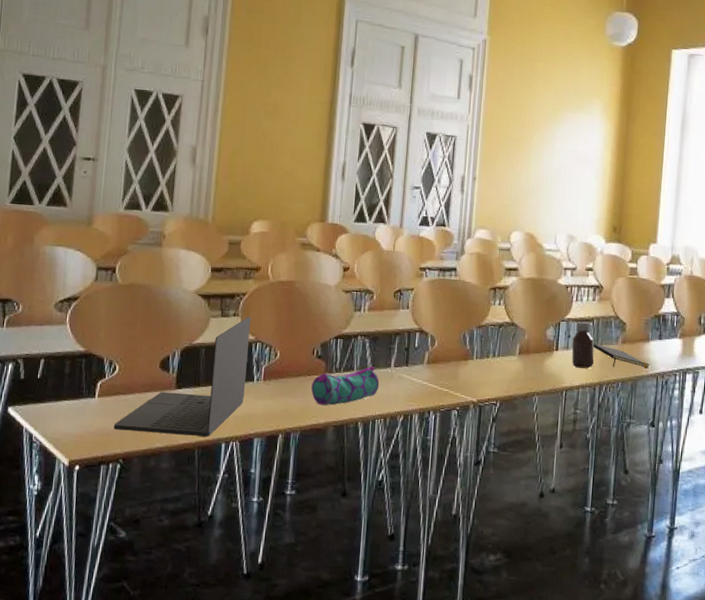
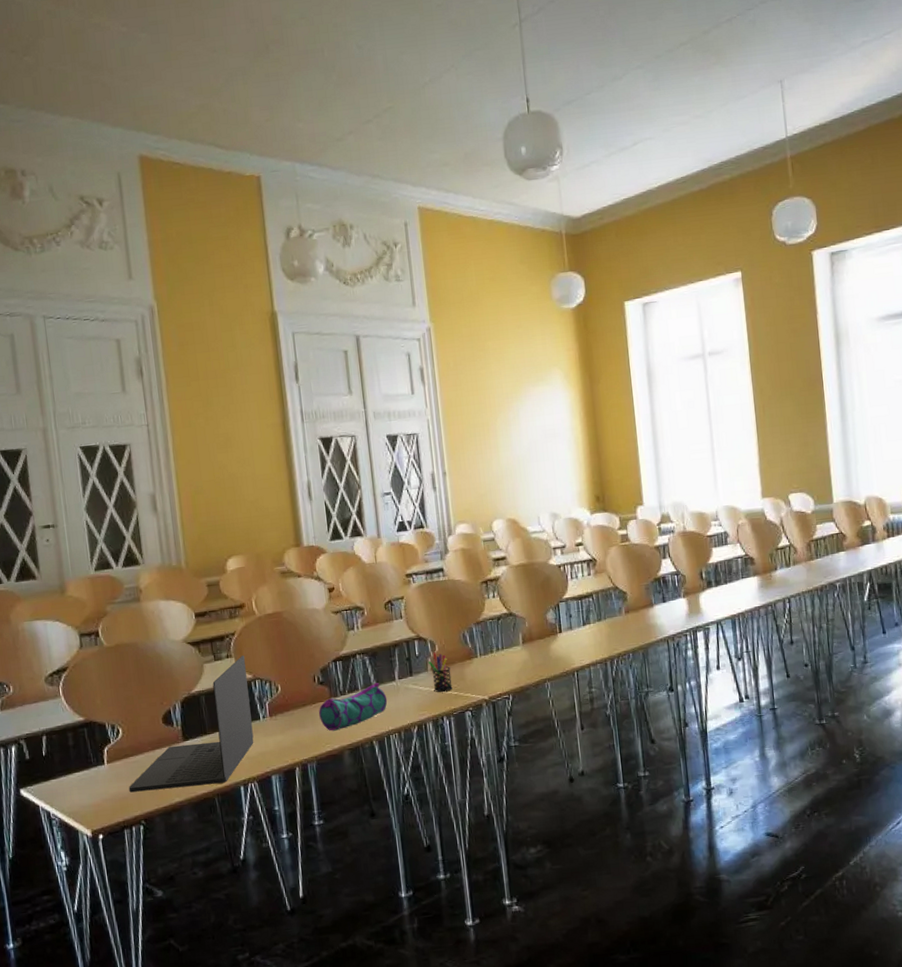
pen holder: none [425,347,446,388] -> present [428,652,453,693]
bottle: present [571,321,595,369] -> none [574,597,600,647]
notepad: present [592,344,650,368] -> none [596,618,658,639]

